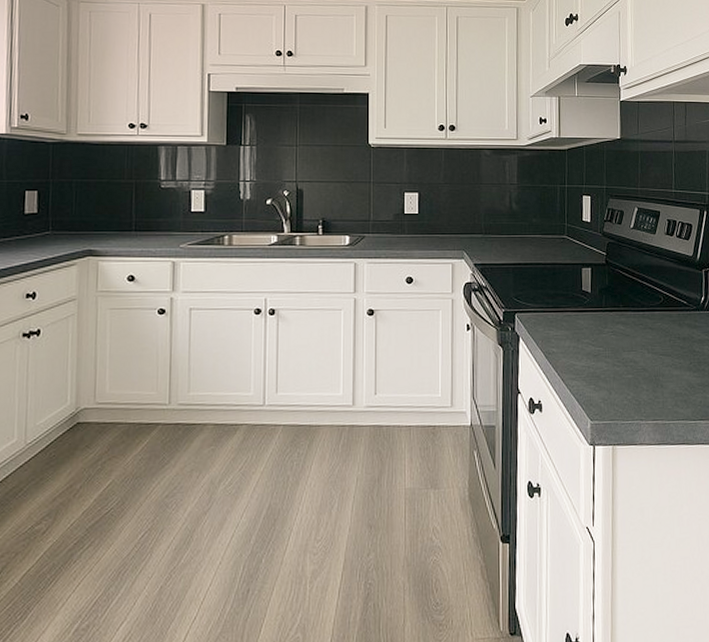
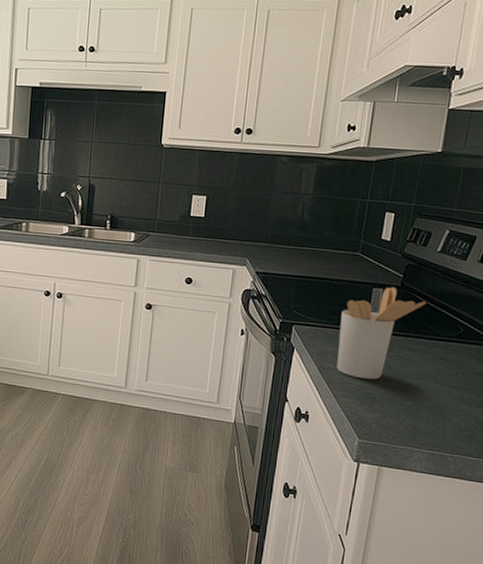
utensil holder: none [558,265,629,359] -> present [336,287,426,380]

